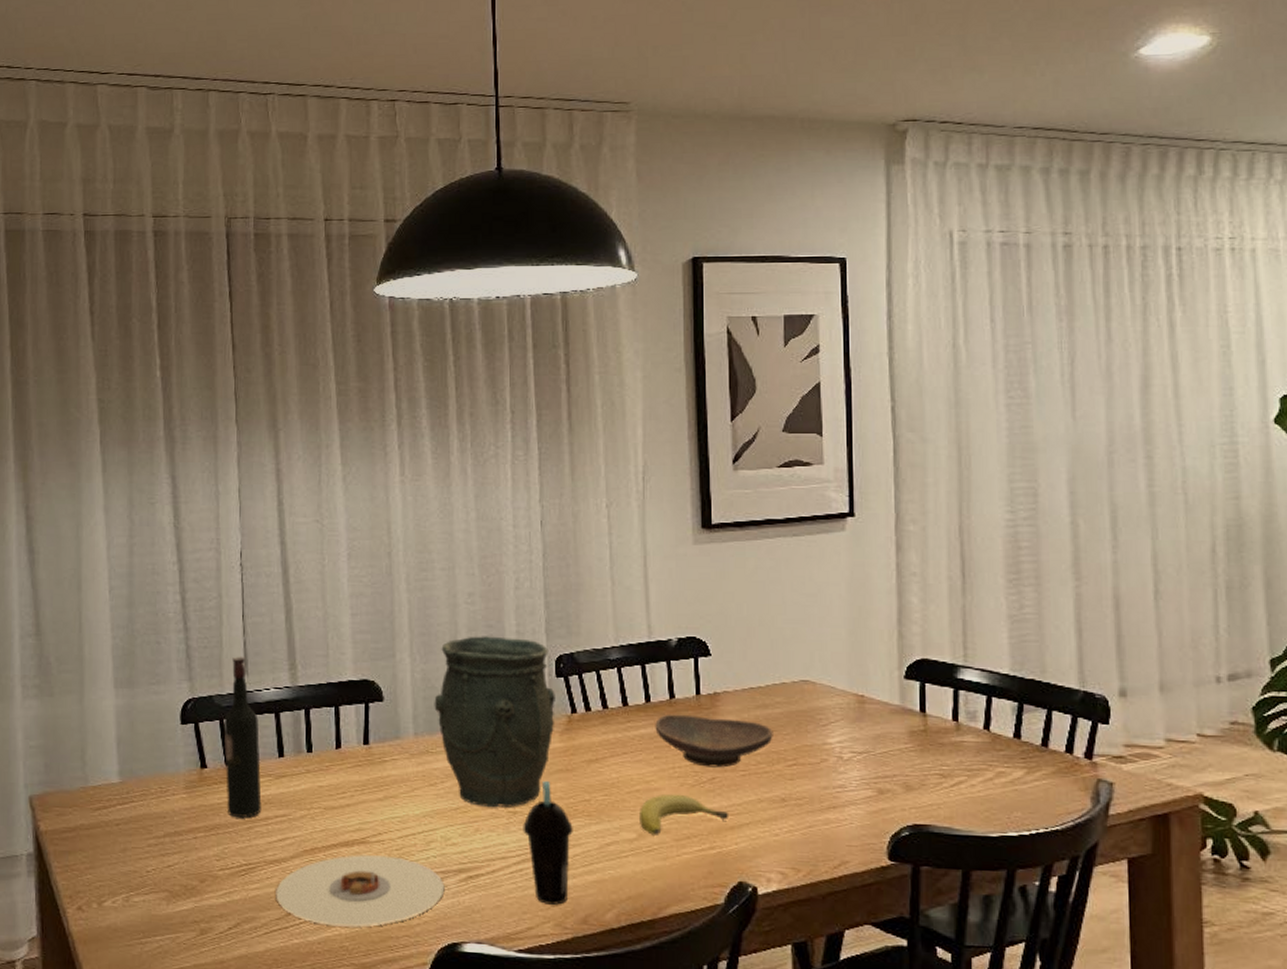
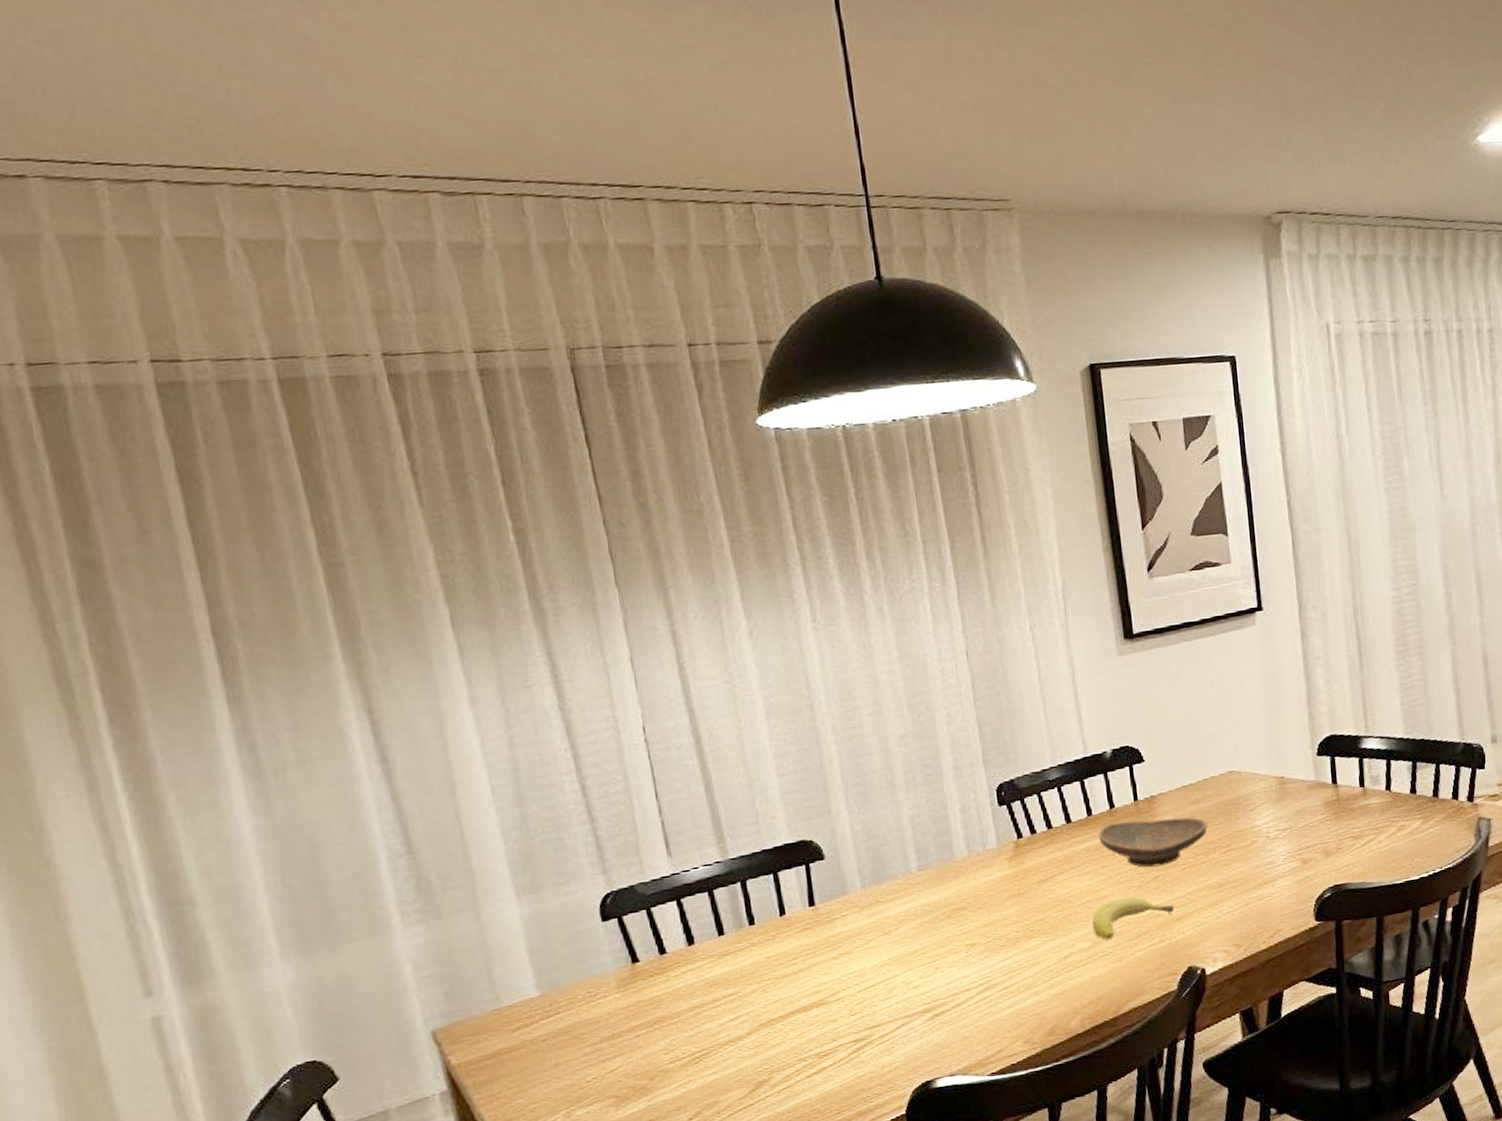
wine bottle: present [224,656,262,817] -> none [650,838,708,1007]
plate: present [276,855,445,927] -> none [735,1011,912,1094]
vase: present [434,636,555,808] -> none [877,773,1002,945]
cup: present [523,781,573,905] -> none [982,908,1034,1025]

